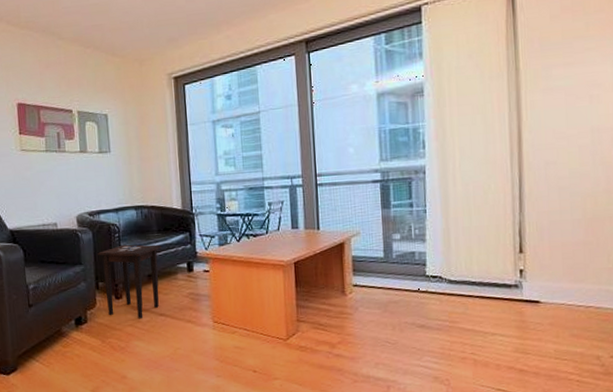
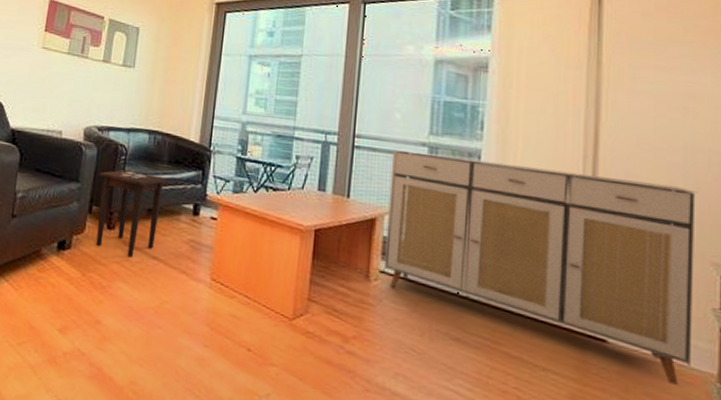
sideboard: none [350,164,605,324] -> present [385,149,697,385]

